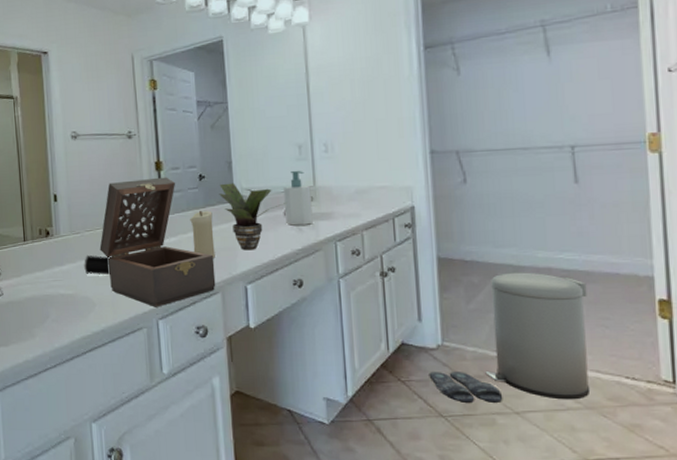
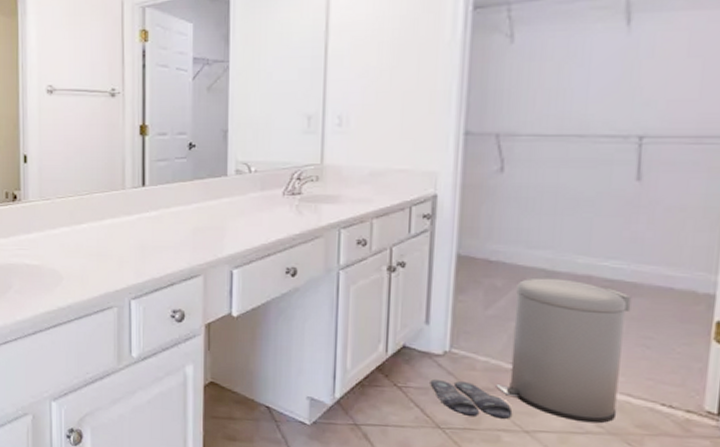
hairbrush: present [84,255,112,276] -> none [53,223,84,248]
jewelry box: present [99,177,216,307] -> none [71,143,198,286]
candle: present [190,210,215,258] -> none [175,183,201,237]
potted plant: present [219,183,288,251] -> none [210,154,288,232]
soap bottle: present [284,170,313,226] -> none [284,144,317,208]

